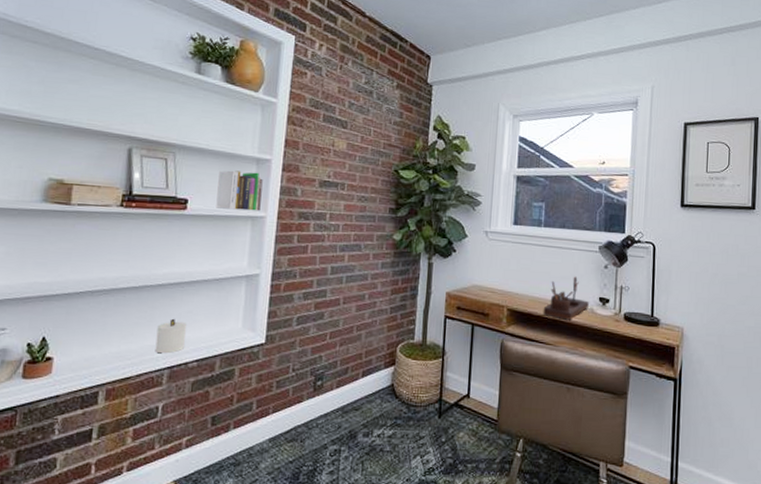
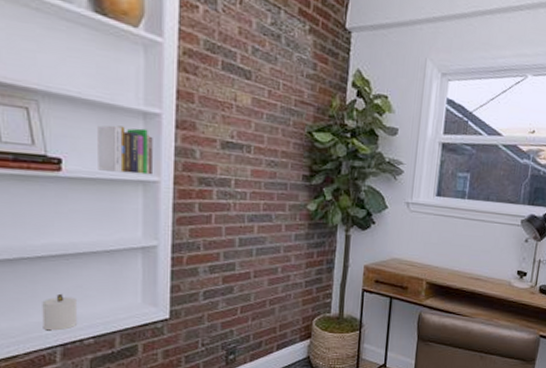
desk organizer: present [543,276,589,320] -> none [461,250,507,293]

